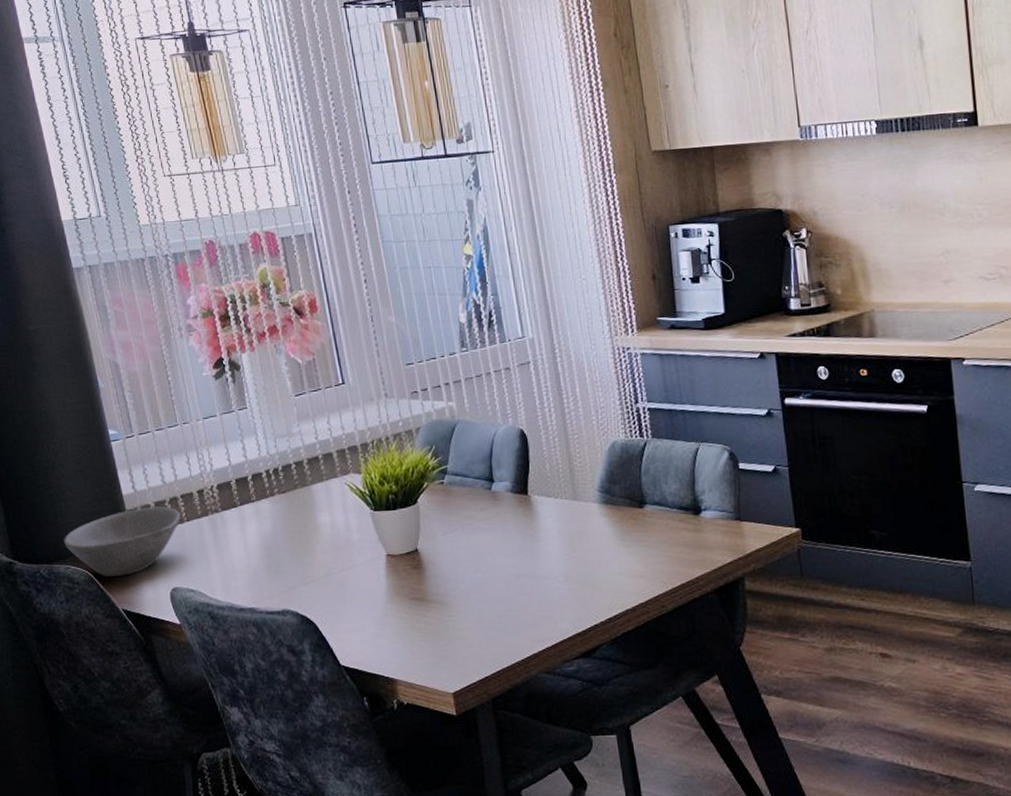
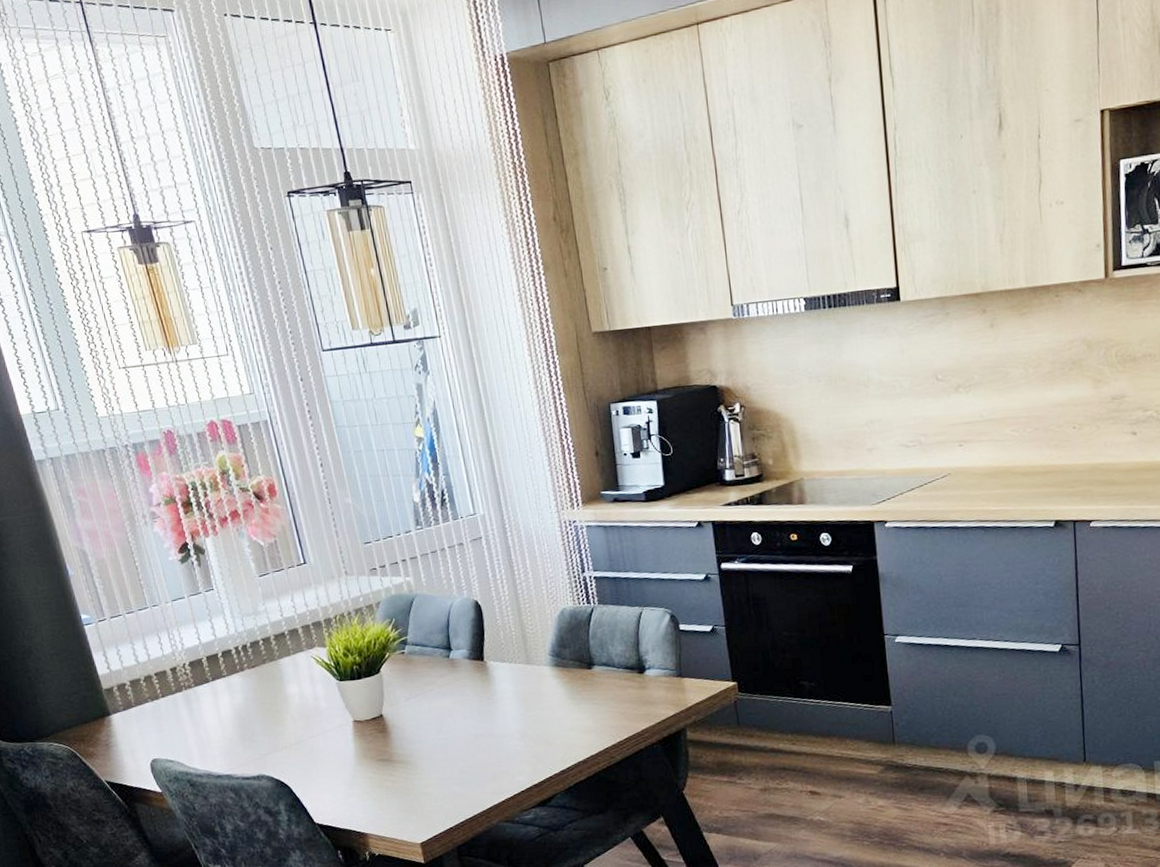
bowl: present [64,506,181,577] -> none [45,684,156,752]

